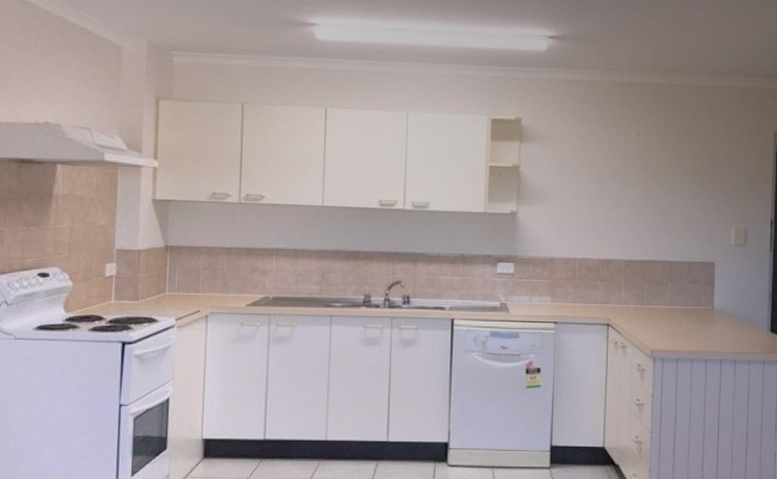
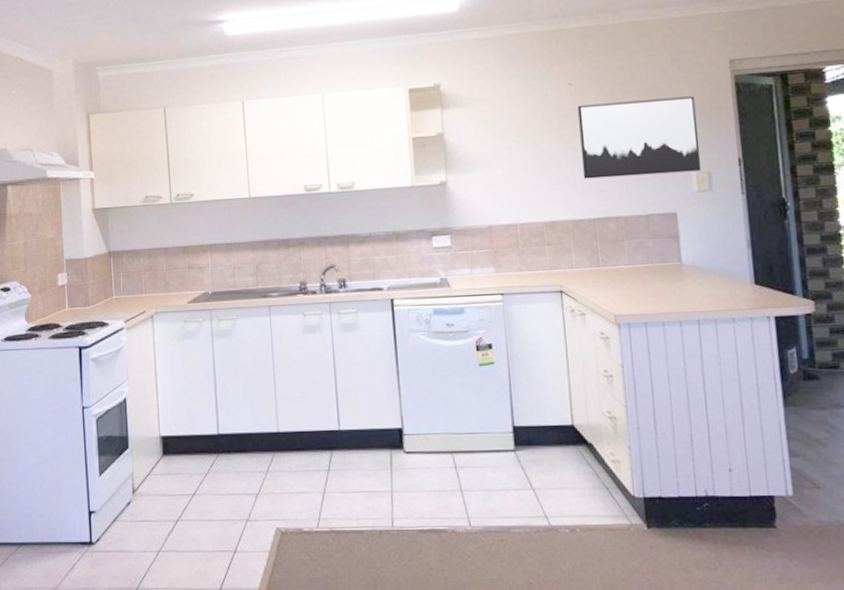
wall art: none [640,155,742,227] -> present [578,96,701,179]

